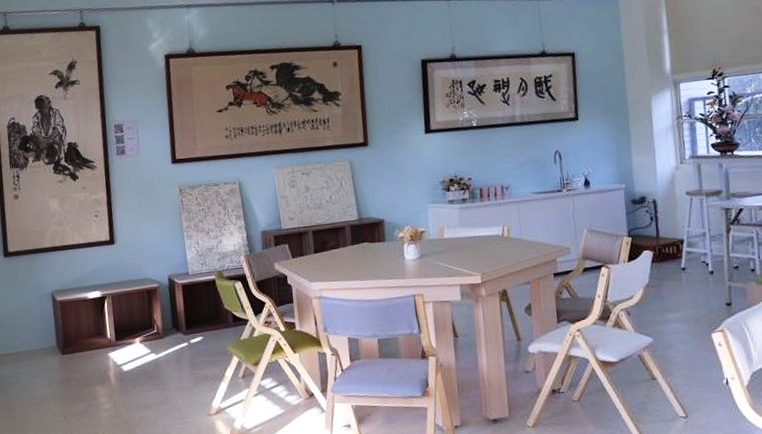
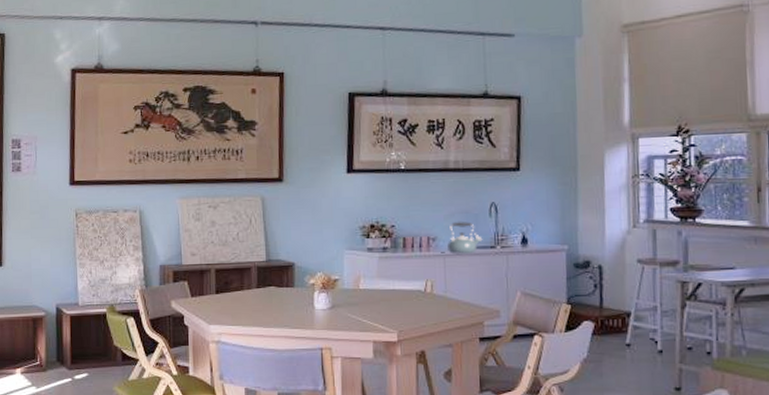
kettle: none [519,169,550,201] -> present [447,221,483,256]

